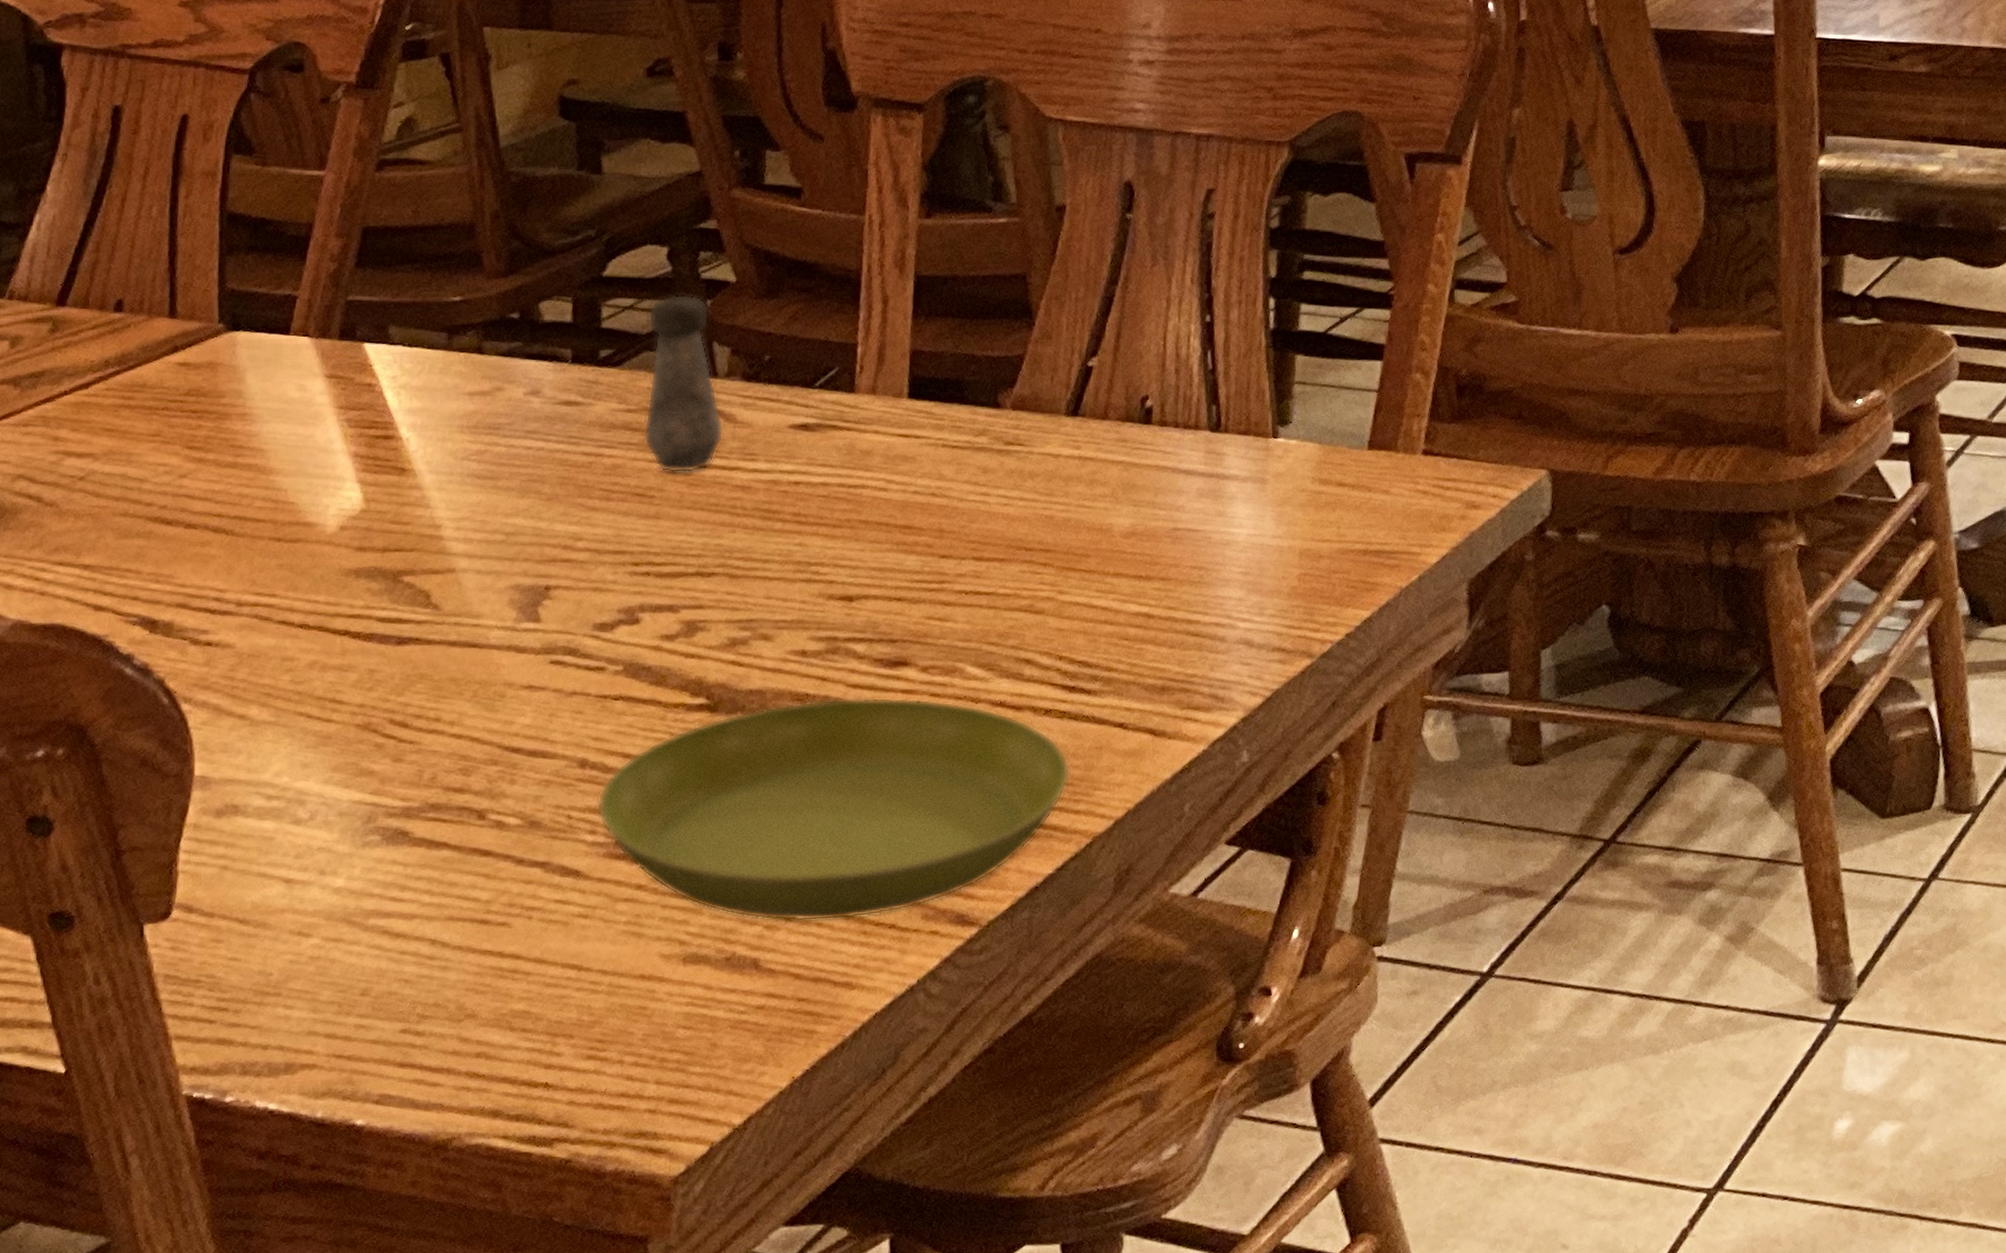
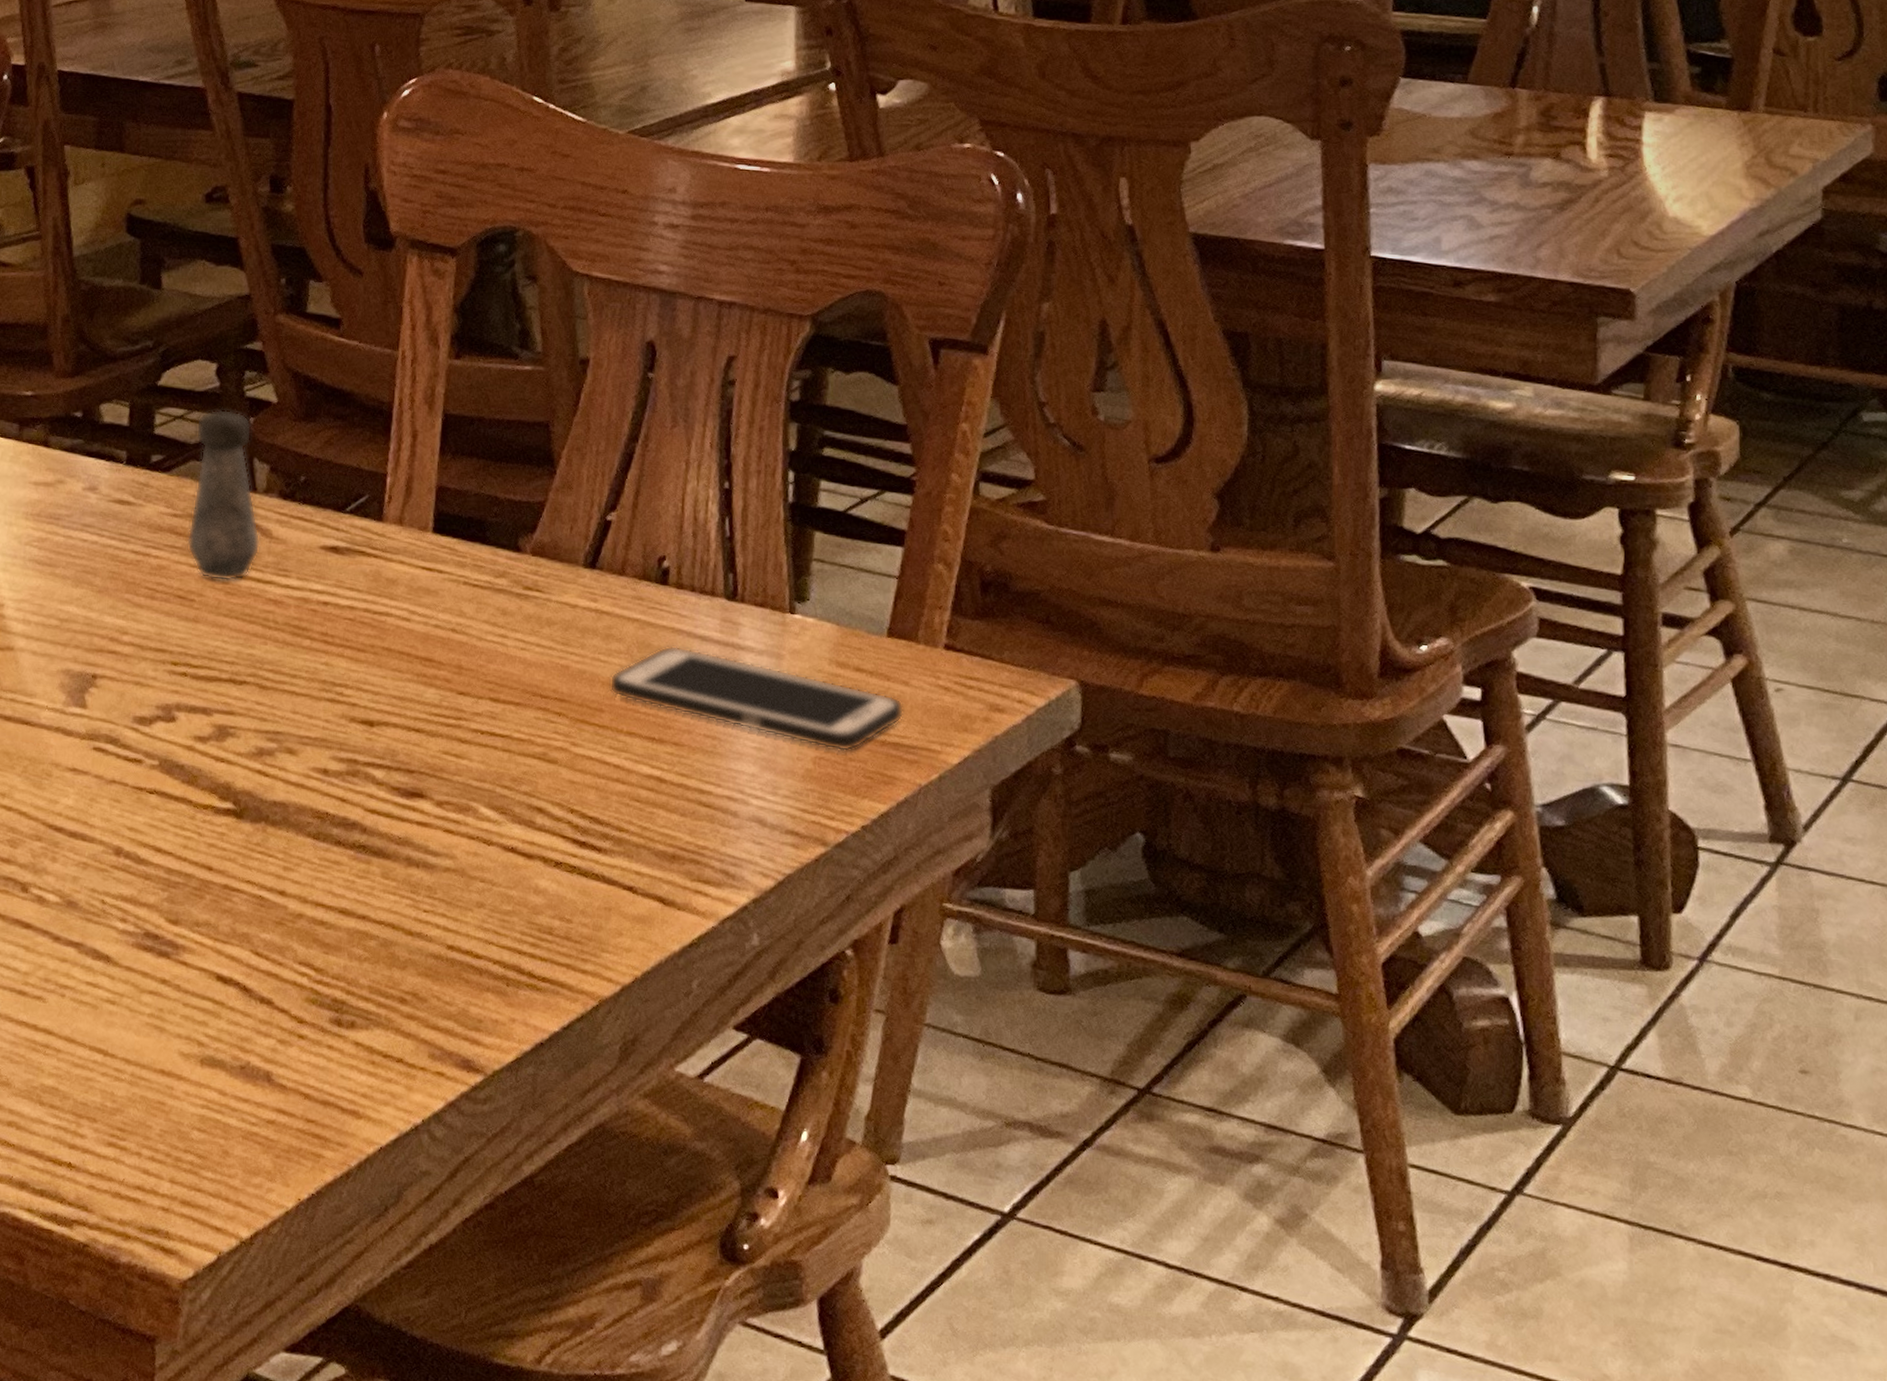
saucer: present [596,697,1071,922] -> none [128,820,579,1047]
cell phone: none [1095,482,1384,566] -> present [609,645,903,752]

